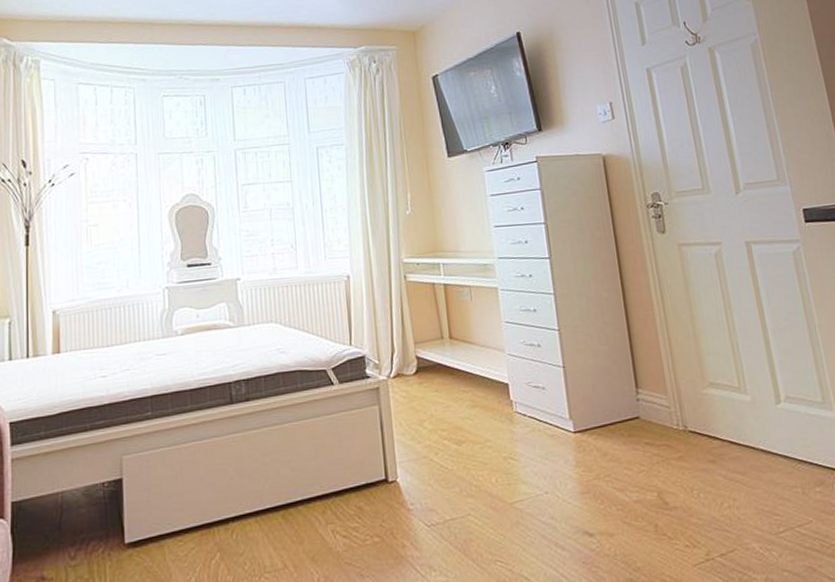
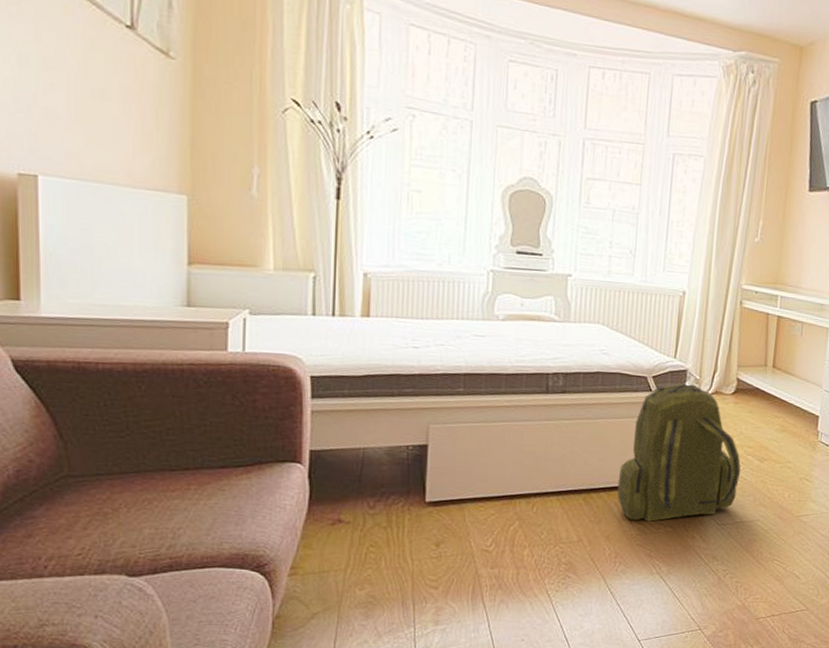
backpack: none [314,370,440,535] -> present [617,383,741,522]

